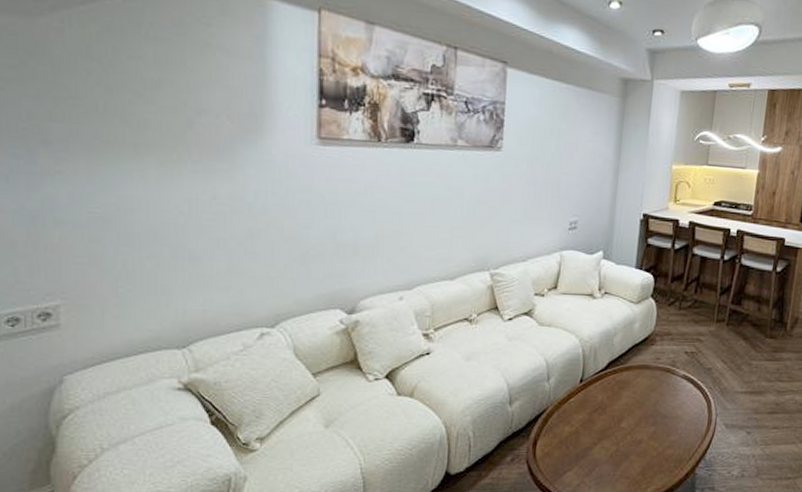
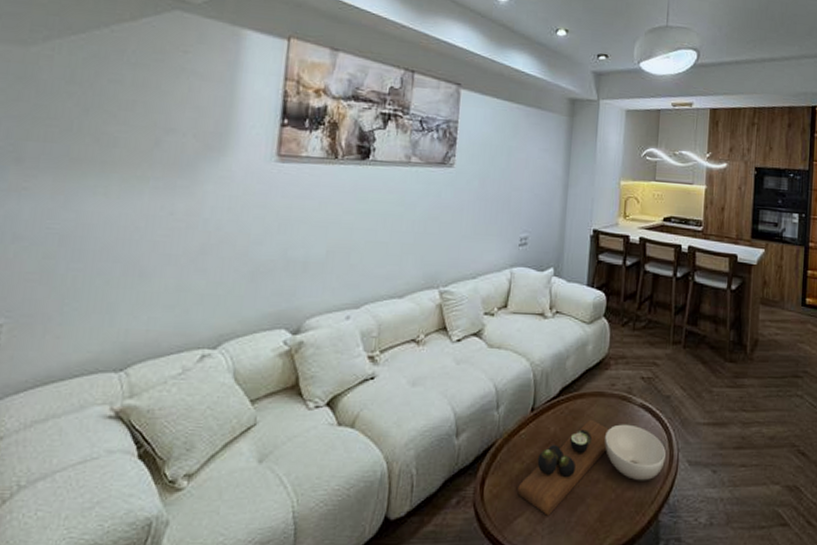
decorative tray: none [567,389,654,470] -> present [517,419,610,516]
bowl: none [648,393,706,441] -> present [605,424,667,481]

